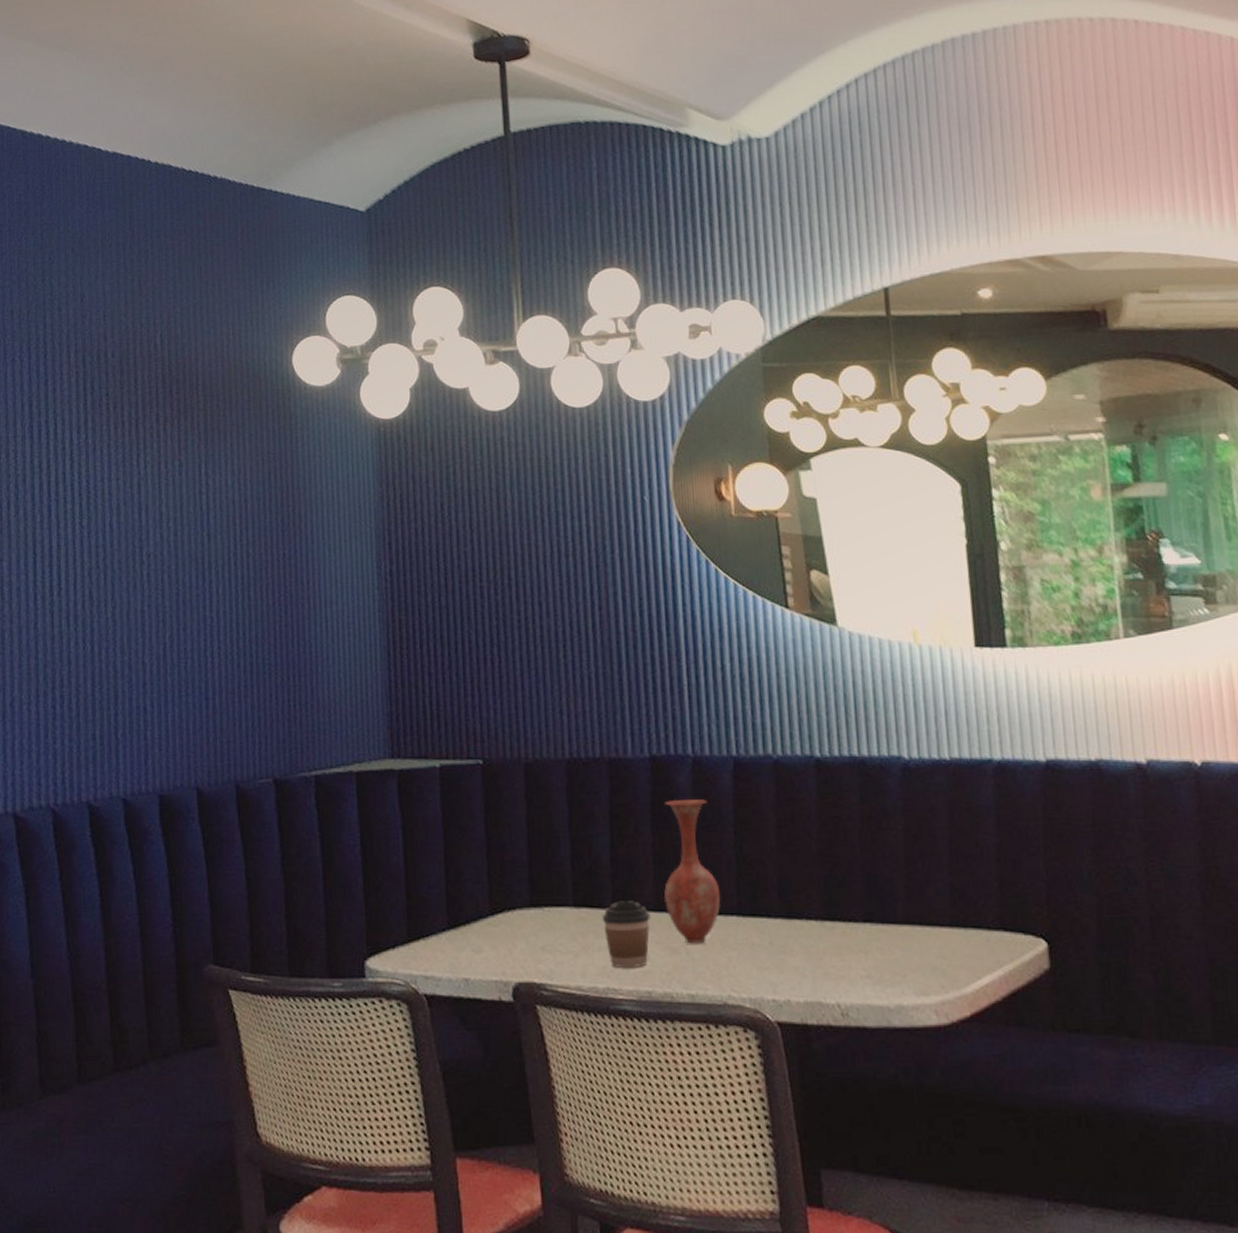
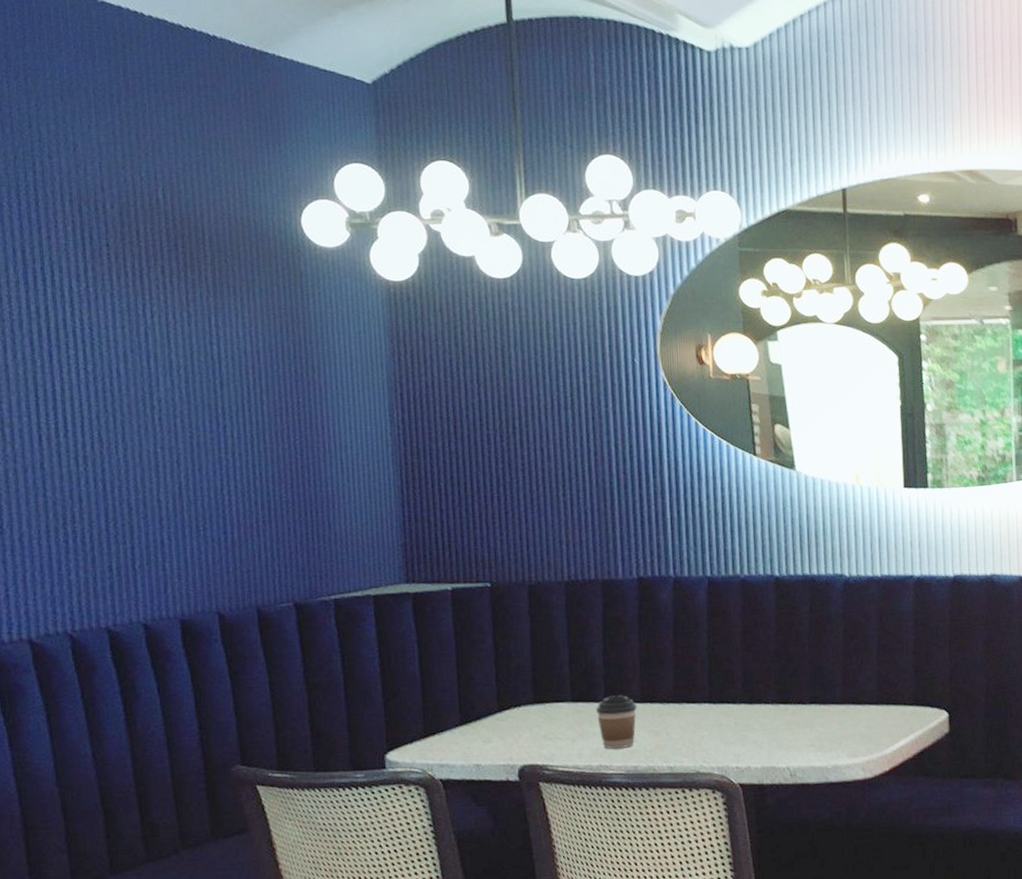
vase: present [663,799,721,944] -> none [648,612,696,727]

